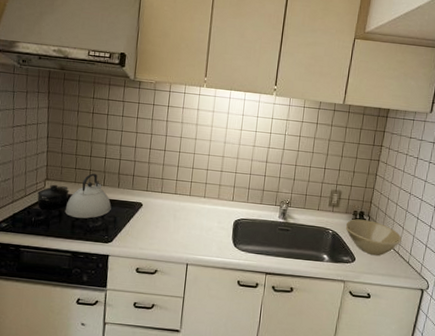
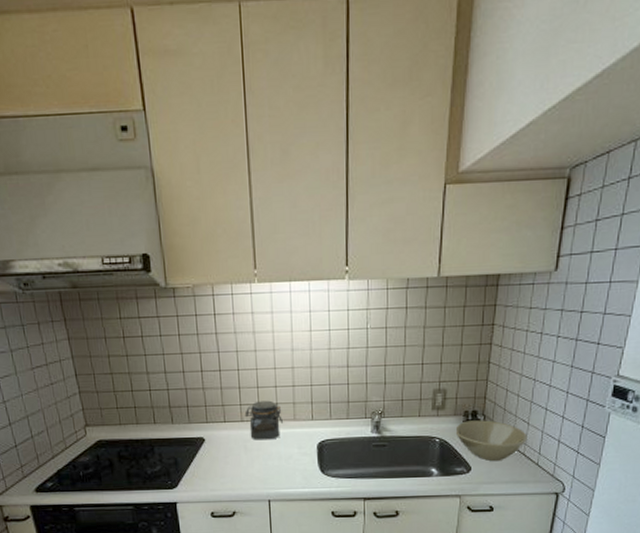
saucepan: present [37,184,69,211] -> none [79,430,117,461]
kettle: present [65,173,112,219] -> none [115,411,169,465]
jar: none [178,179,210,213] -> present [244,400,284,440]

